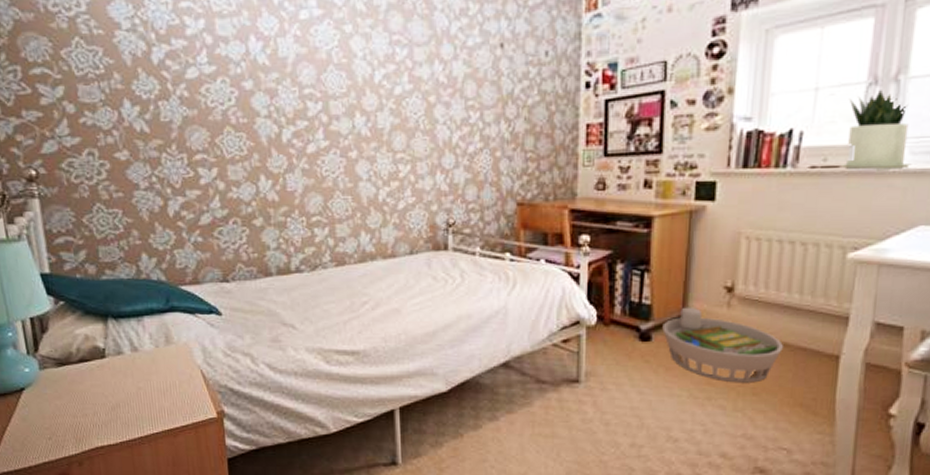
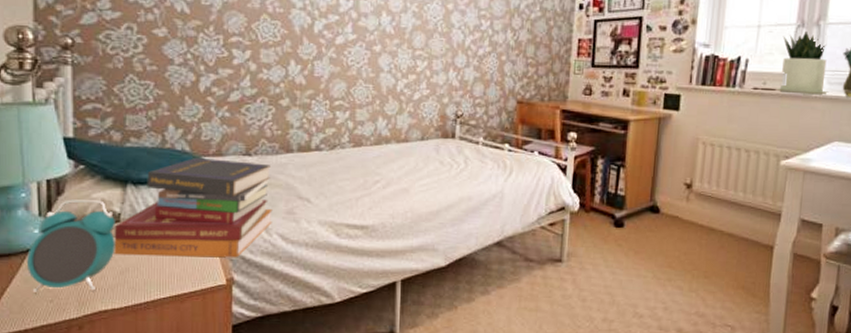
alarm clock: none [21,335,104,432] -> present [27,198,115,294]
books: none [100,286,258,391] -> present [114,157,273,258]
laundry basket: present [662,307,784,383] -> none [633,199,731,267]

